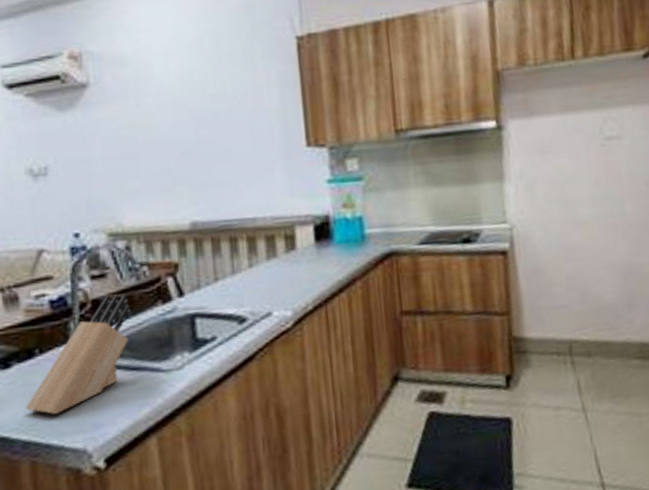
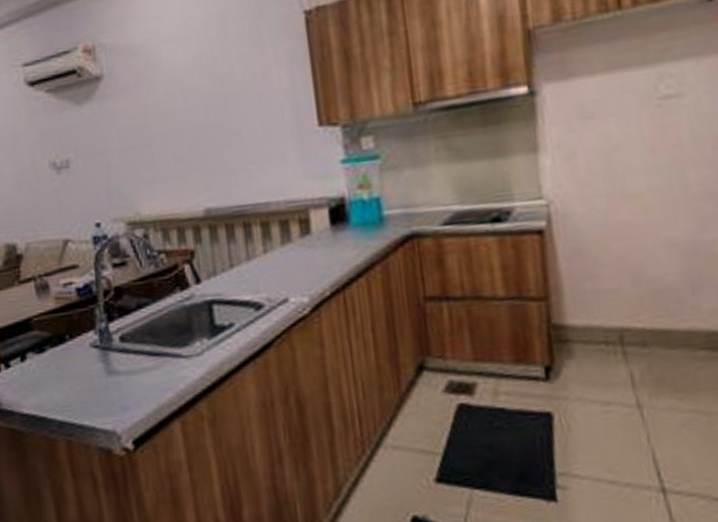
knife block: present [25,293,131,415] -> none [59,281,151,398]

